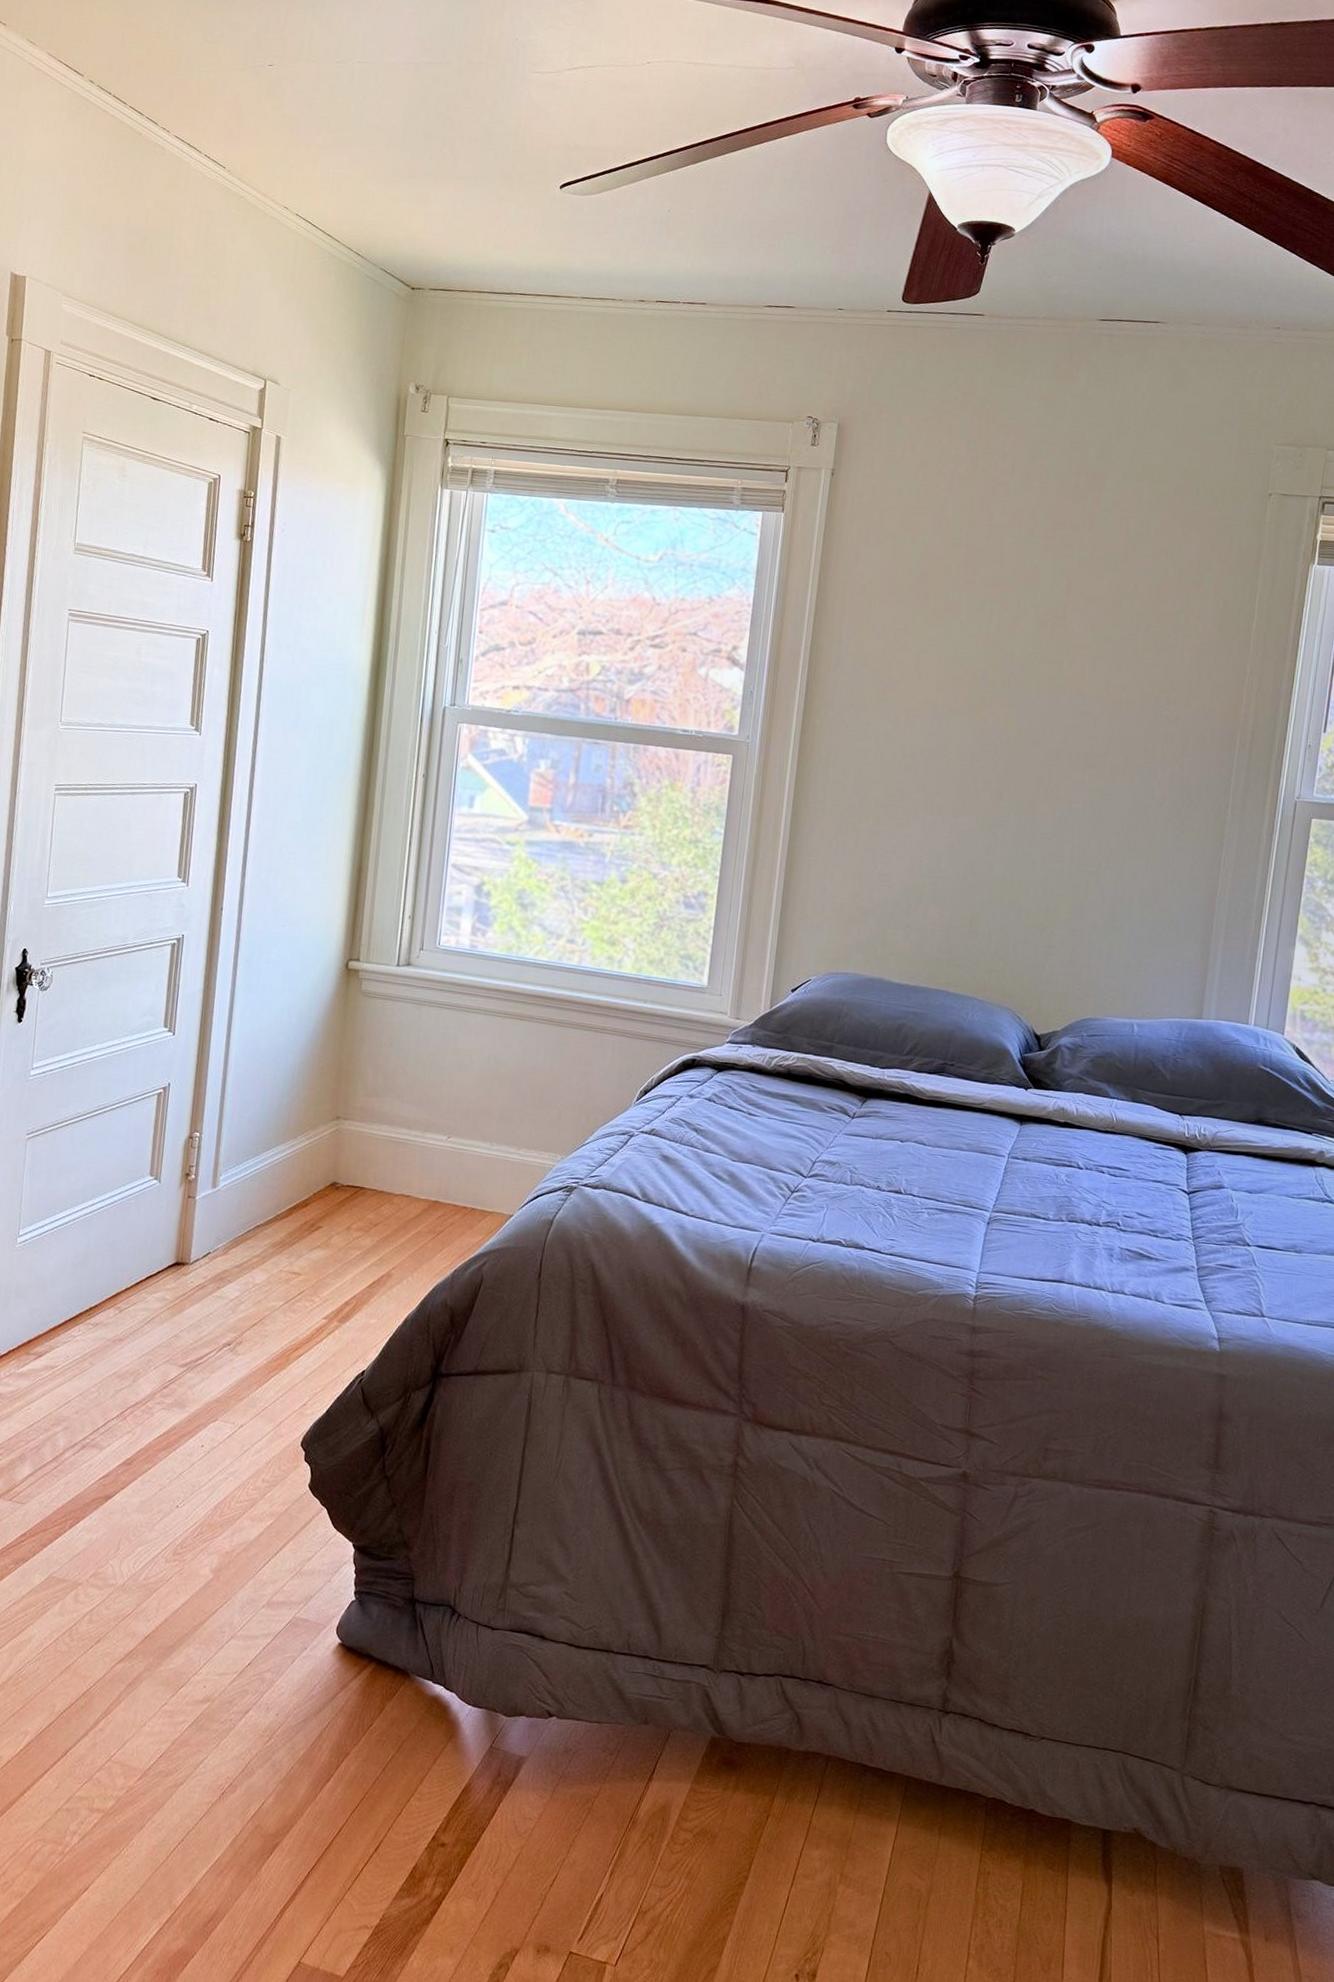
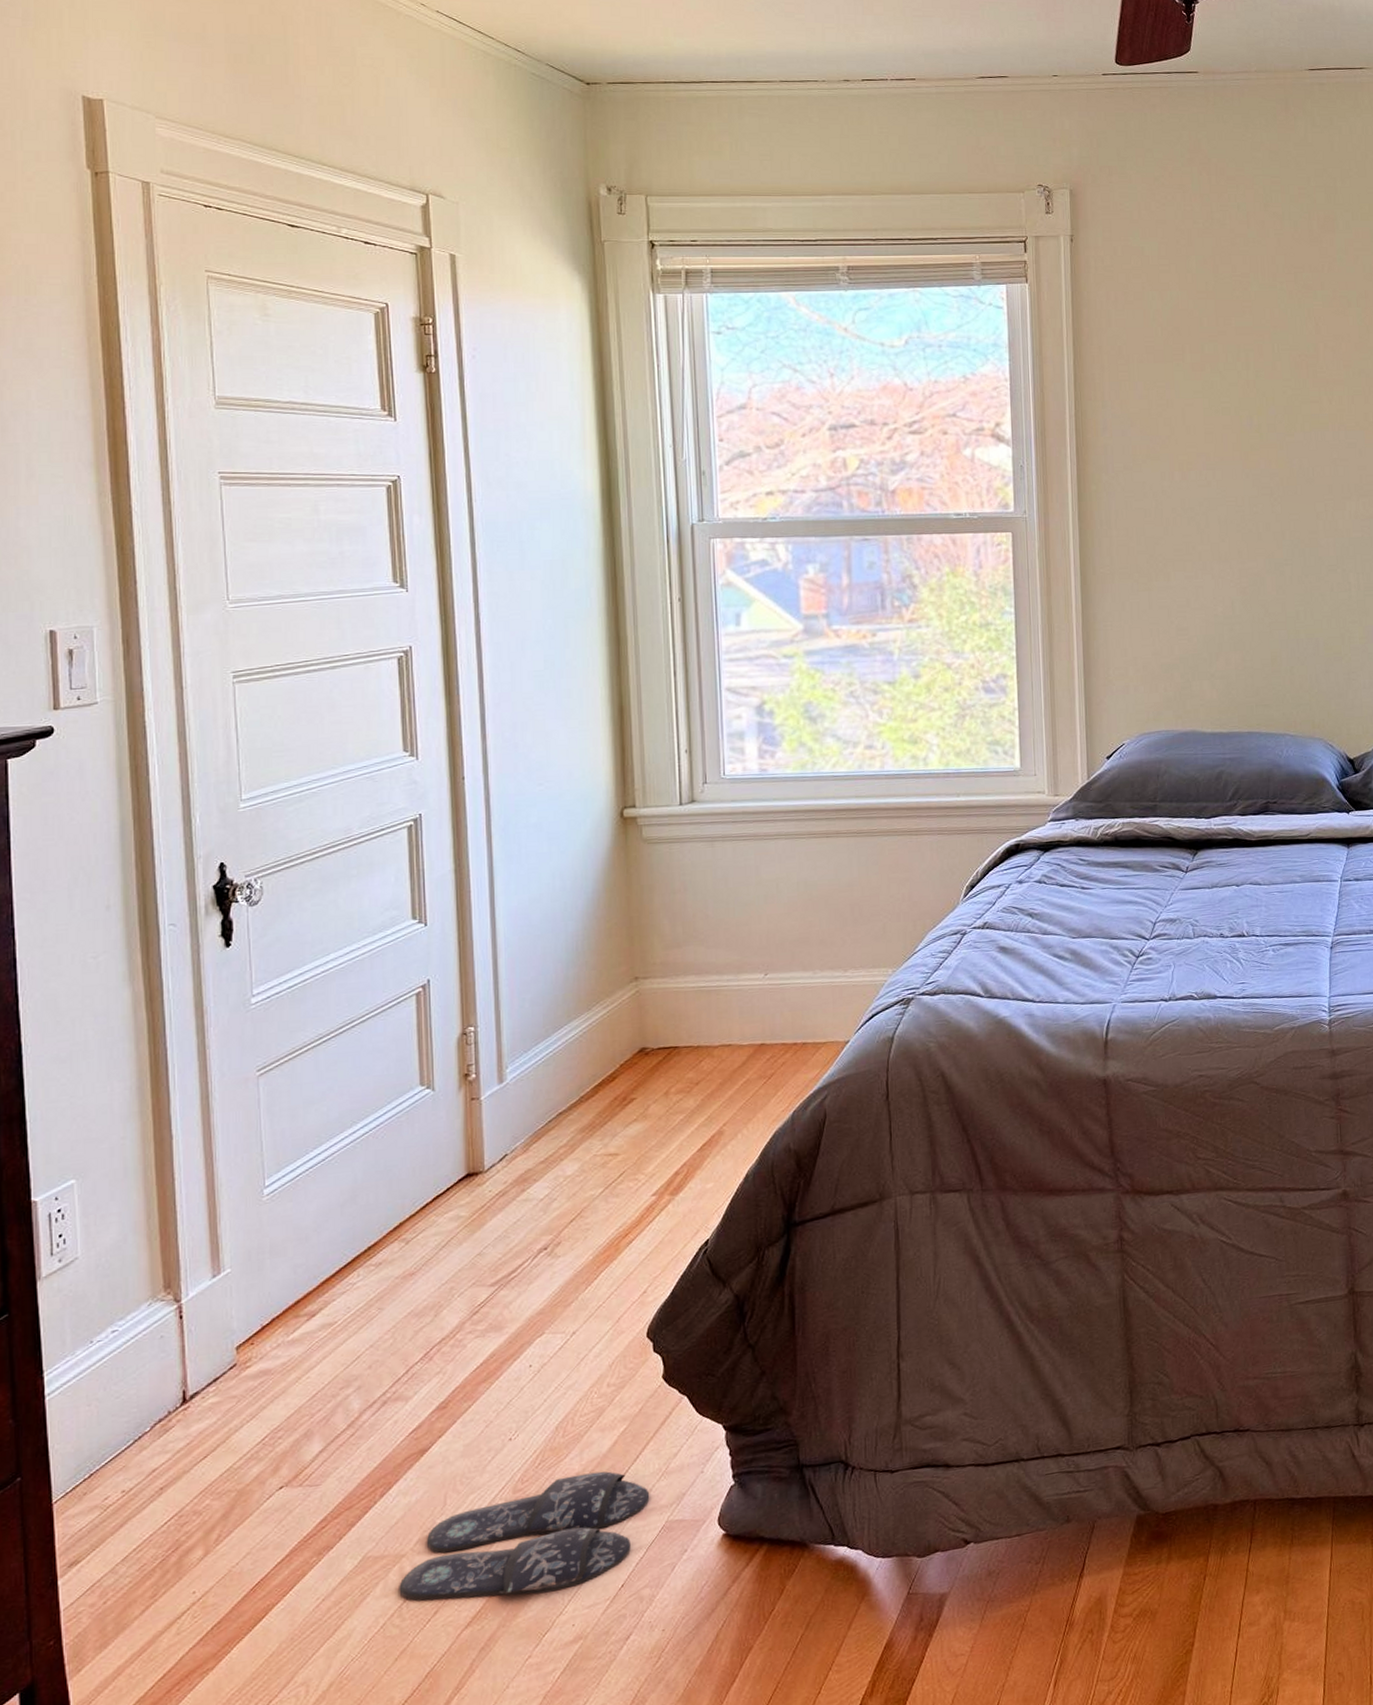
slippers: none [72,1552,283,1653] -> present [399,1471,650,1601]

